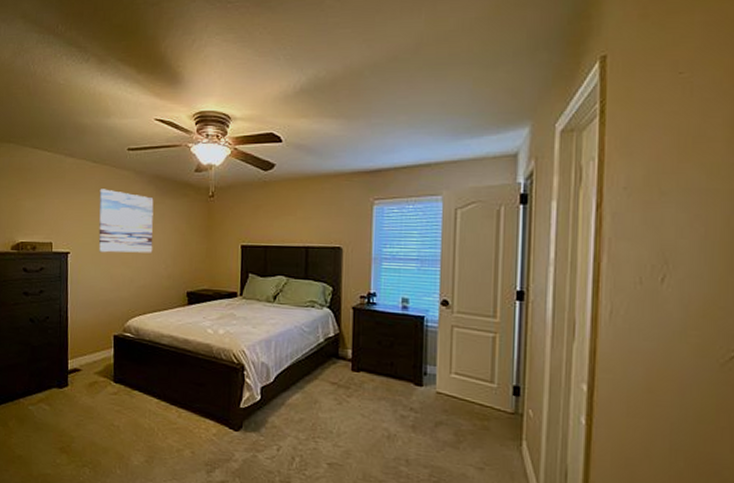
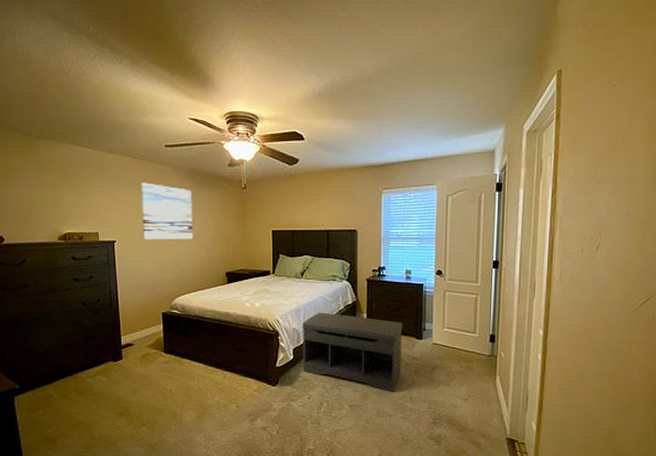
bench: none [271,344,398,451] -> present [302,312,403,392]

